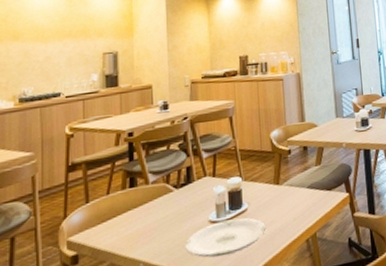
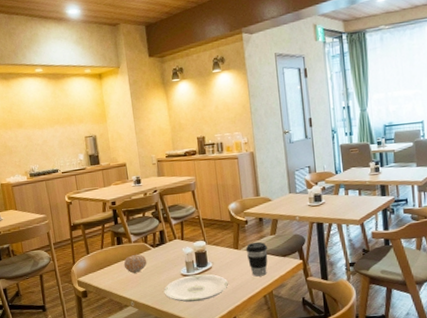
fruit: none [135,198,167,225] -> present [123,254,147,273]
coffee cup: none [287,174,313,217] -> present [245,241,268,277]

